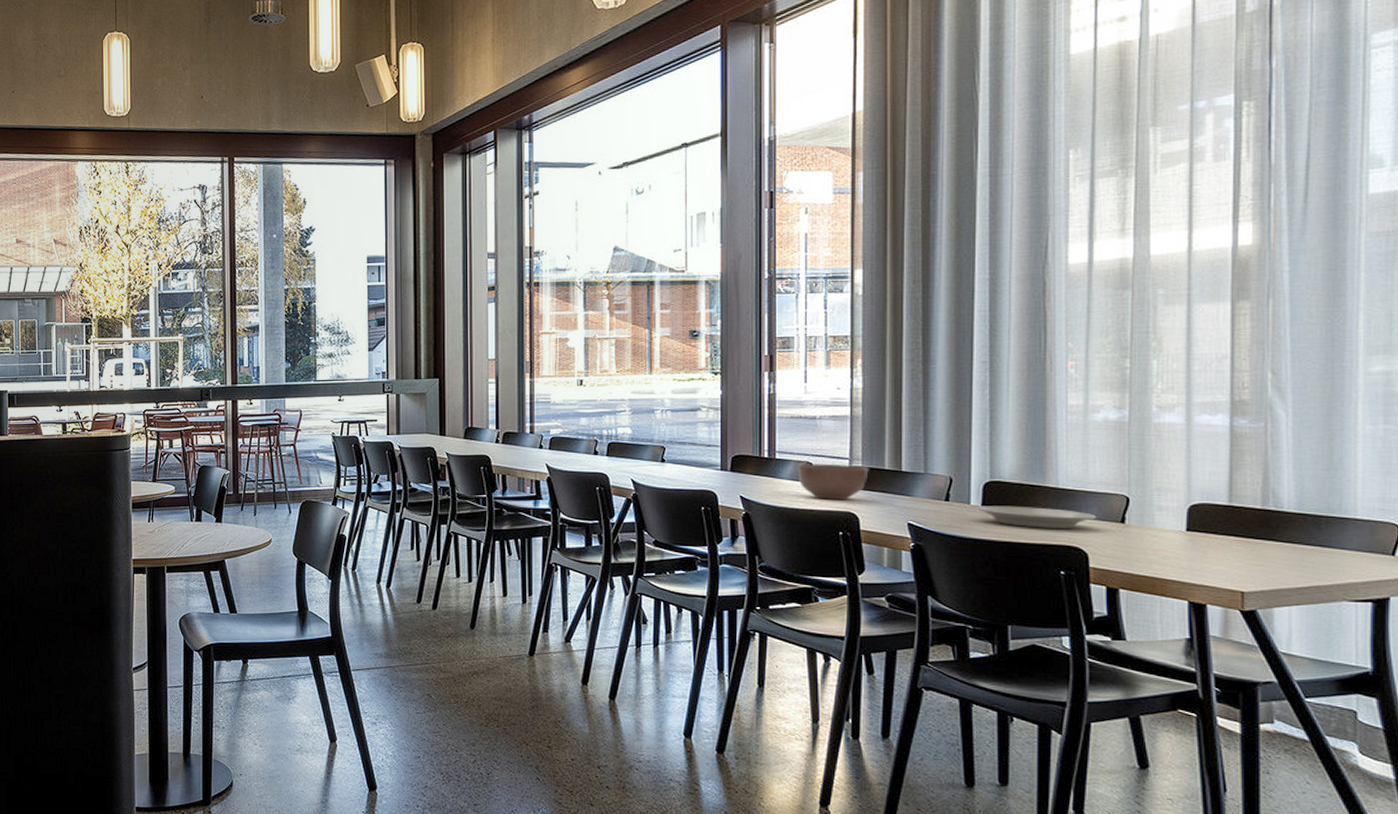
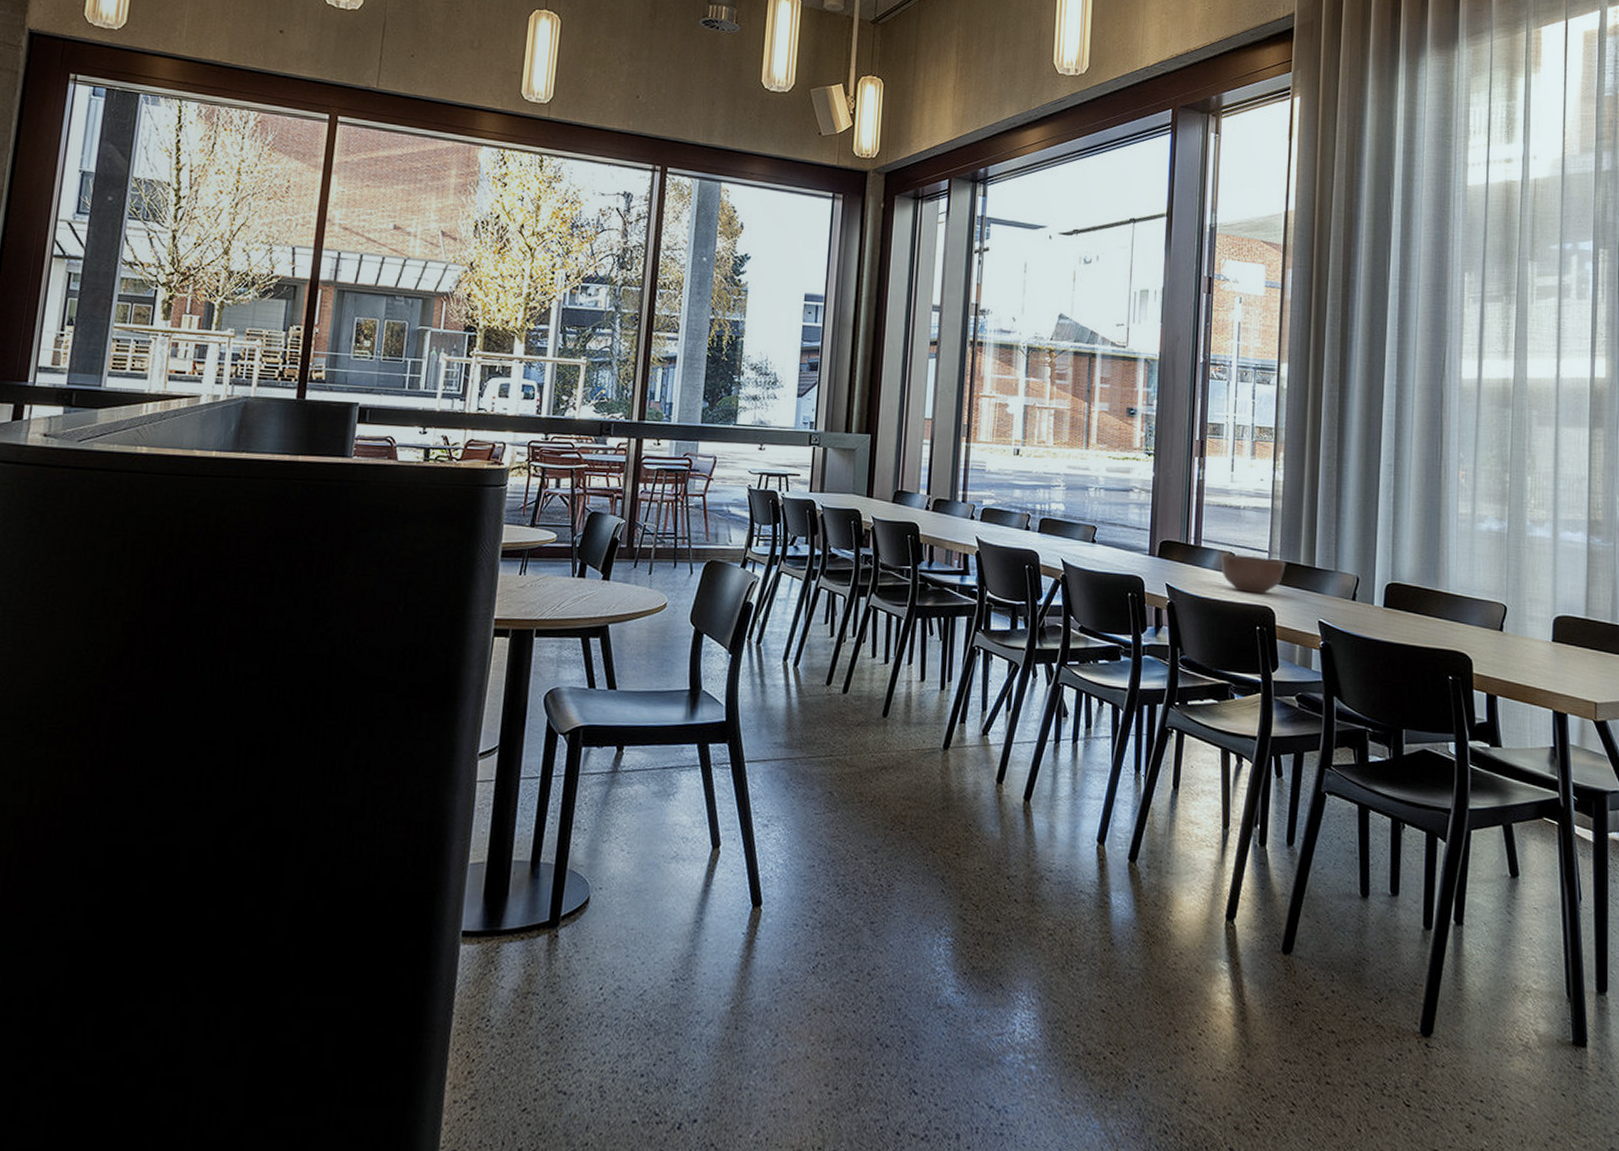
plate: present [977,506,1096,528] -> none [1379,607,1479,634]

